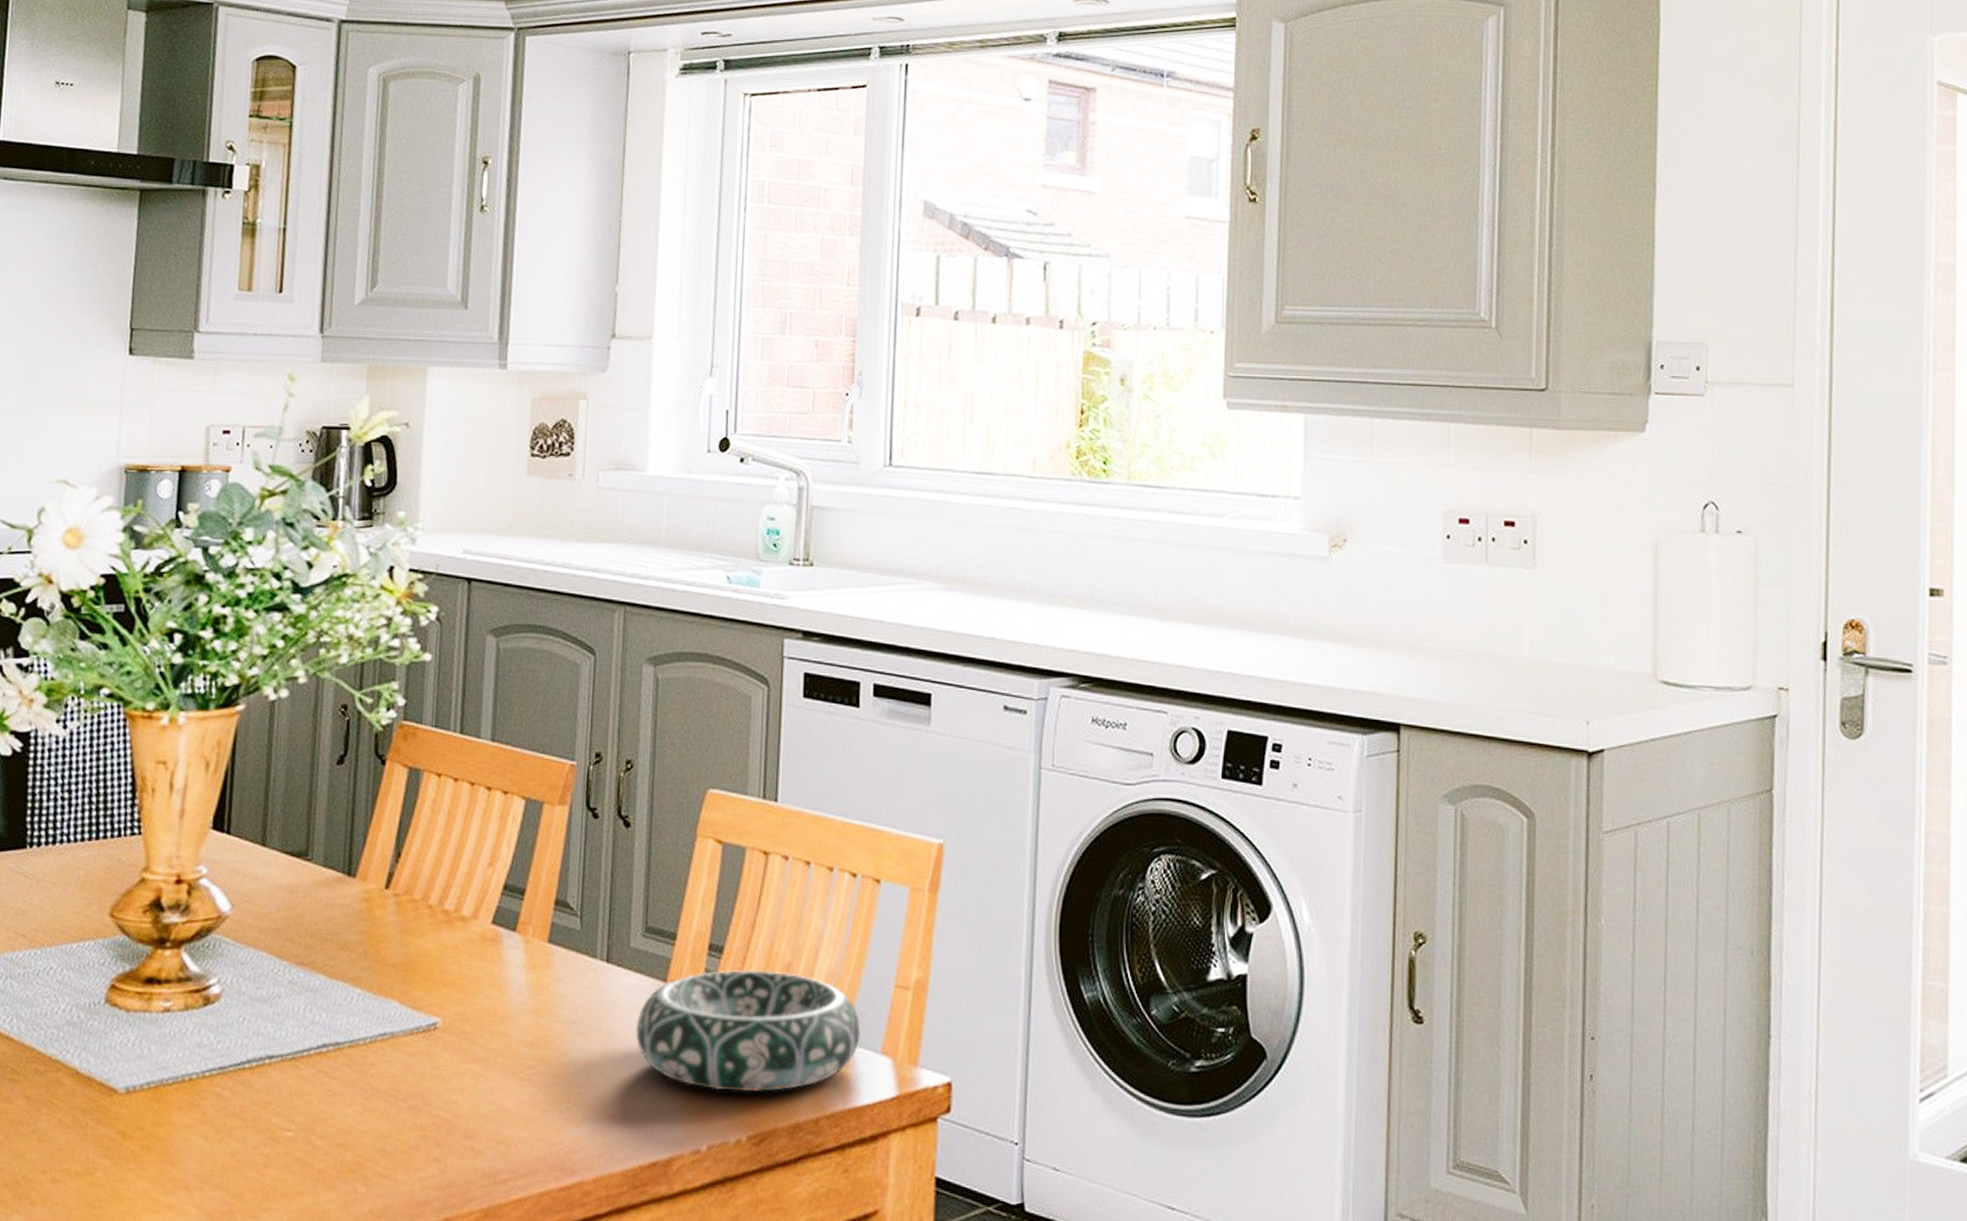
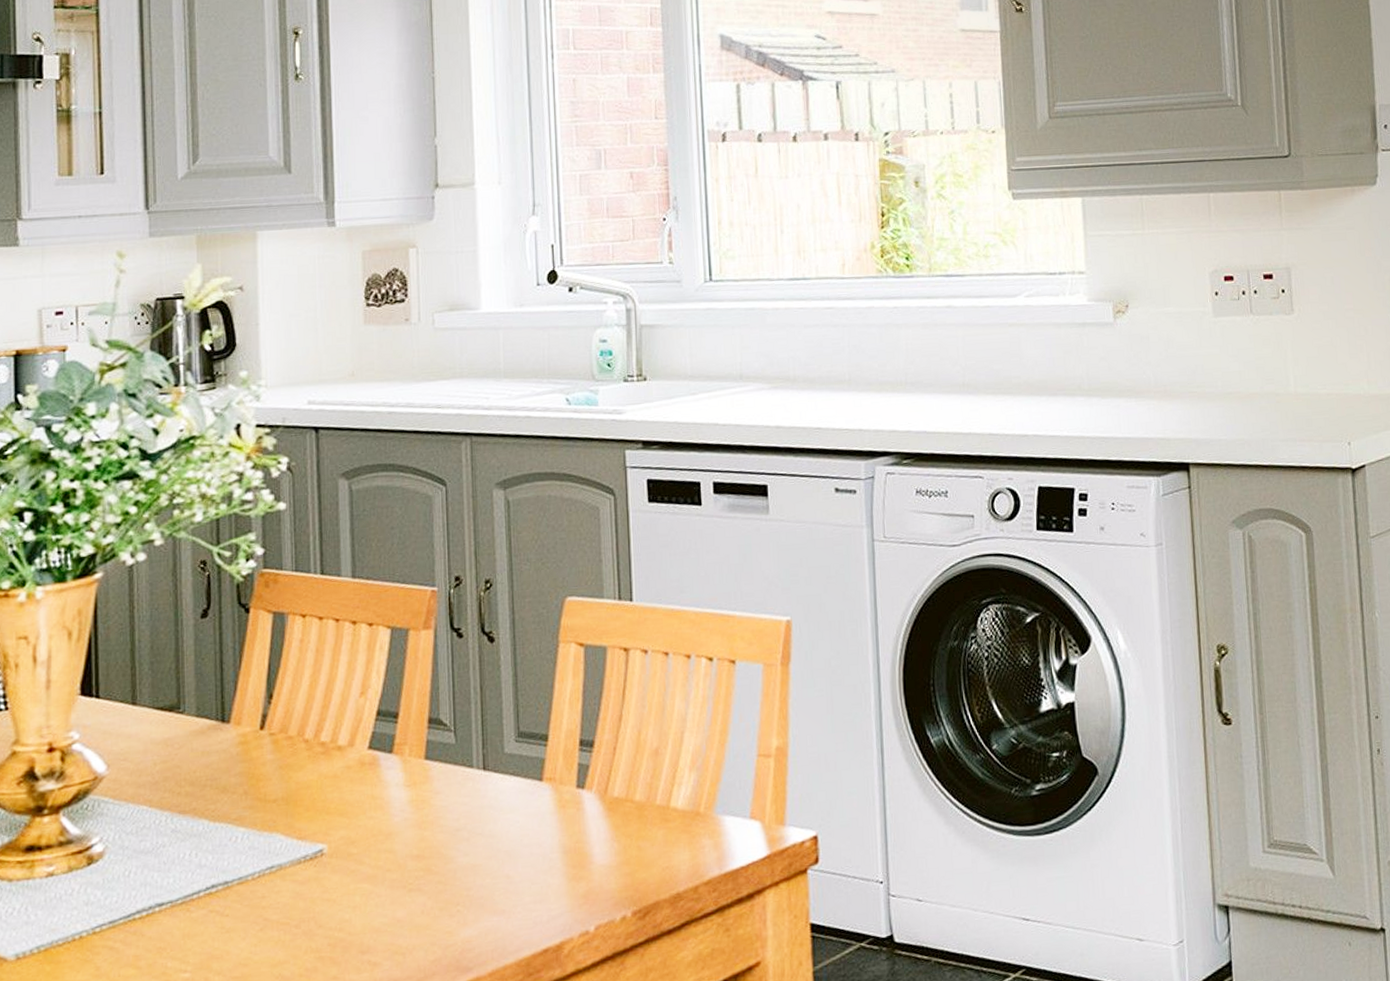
decorative bowl: present [636,969,861,1092] -> none [517,757,730,874]

